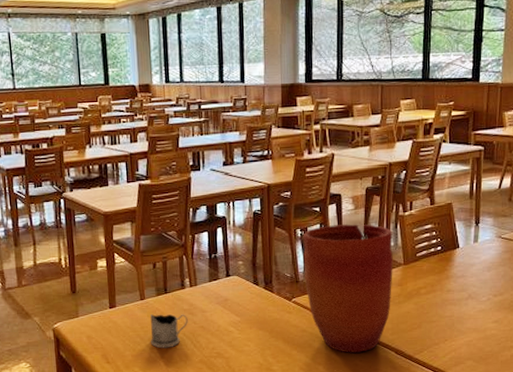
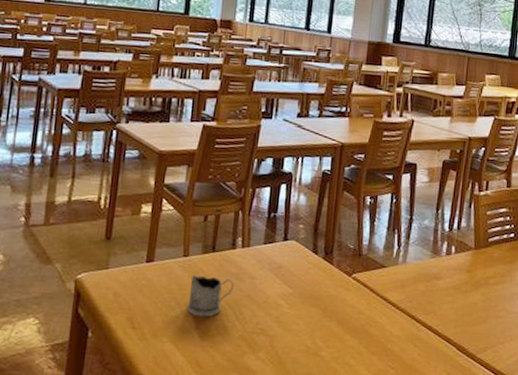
vase: present [303,224,393,353] -> none [368,196,466,345]

